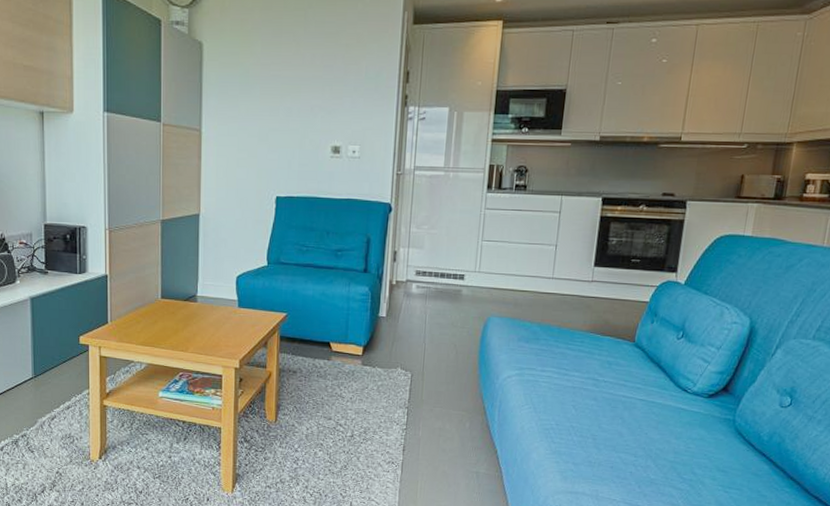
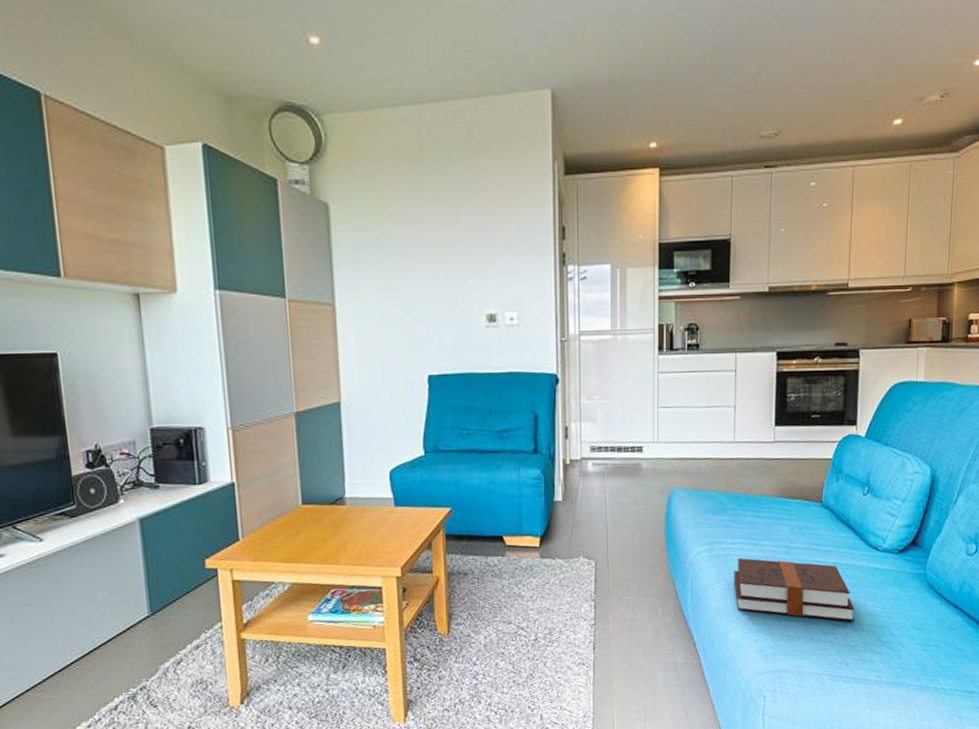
hardback book: none [540,385,658,456] -> present [734,558,855,622]

